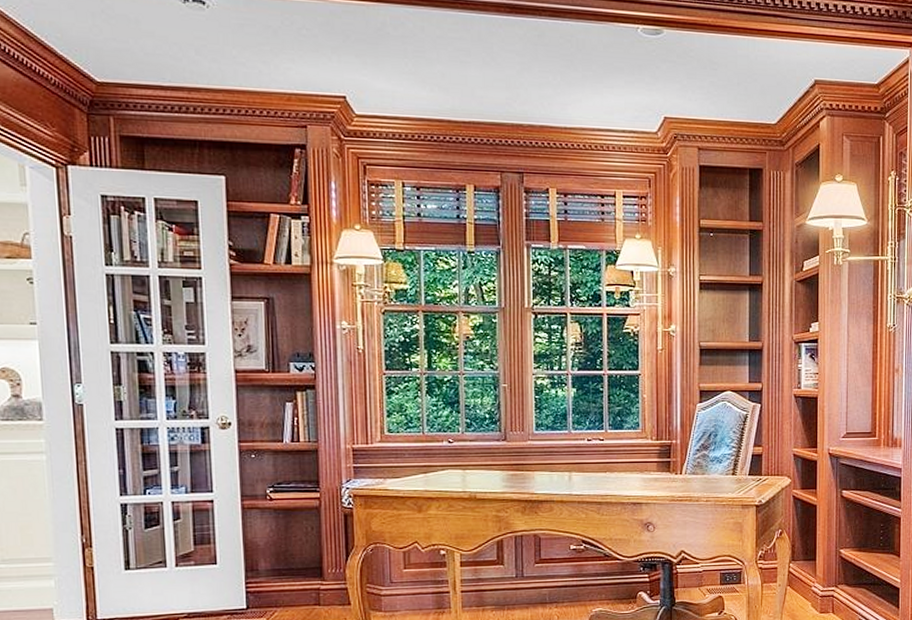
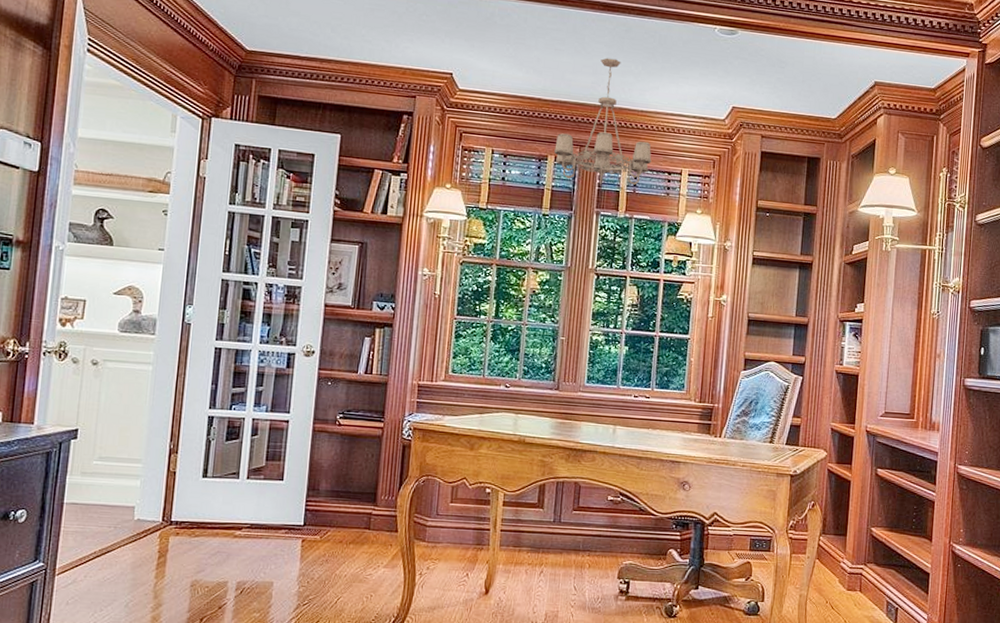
chandelier: none [472,68,582,215] -> present [554,58,652,185]

